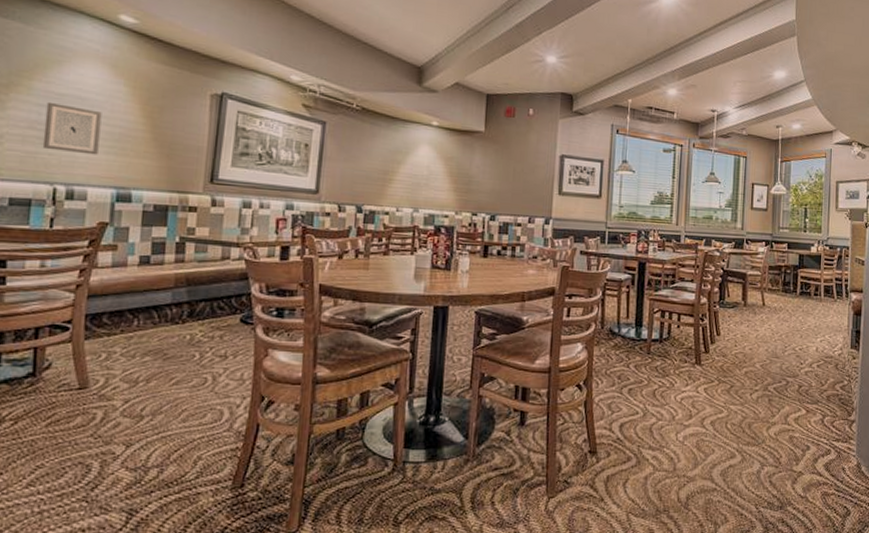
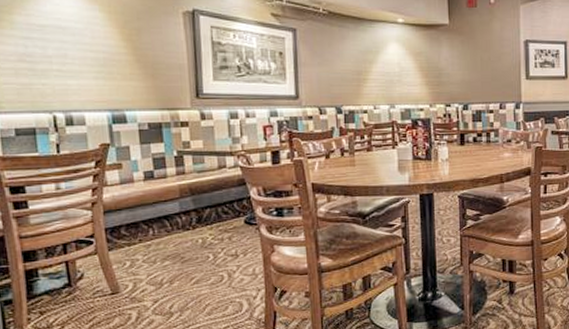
wall art: present [42,101,102,155] -> none [30,34,88,81]

